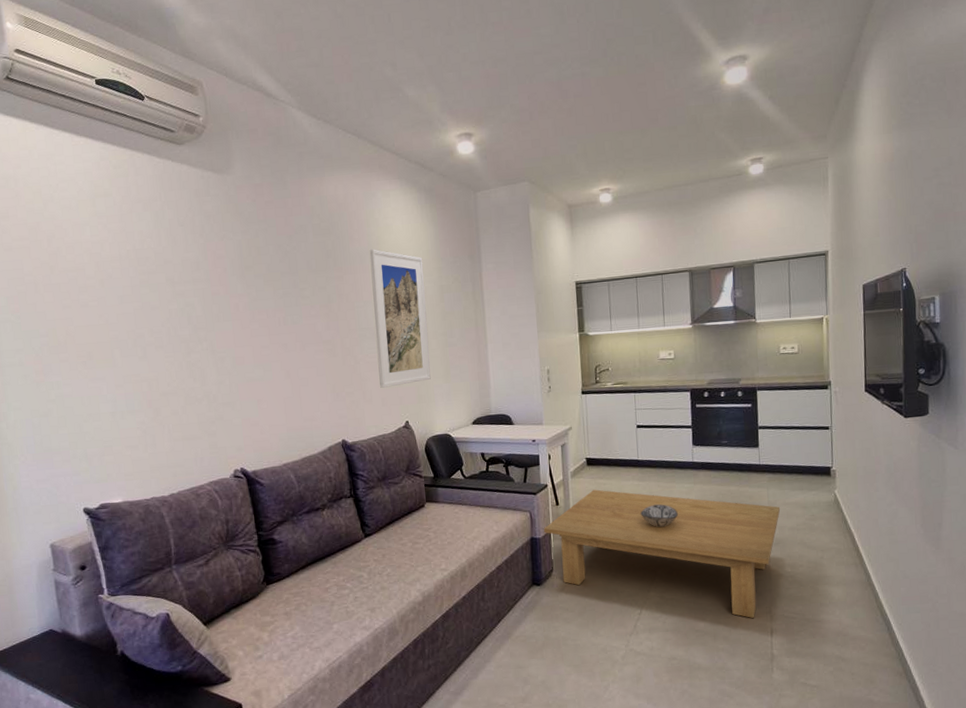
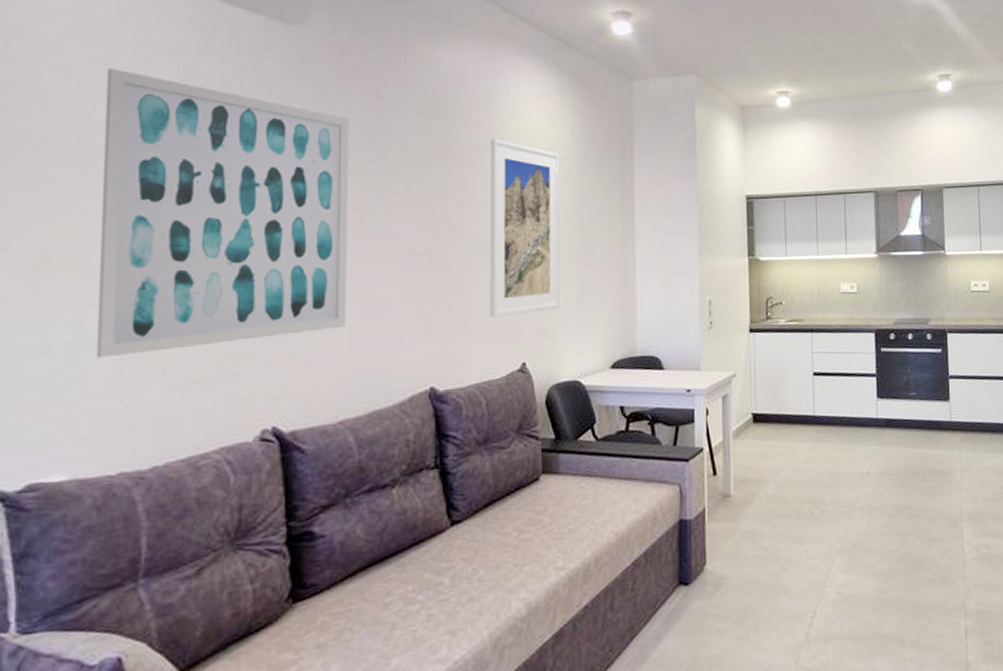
wall art: none [106,219,281,422] -> present [95,68,349,358]
coffee table: present [543,489,781,619] -> none [695,454,974,616]
decorative bowl: present [640,504,678,528] -> none [816,472,860,502]

